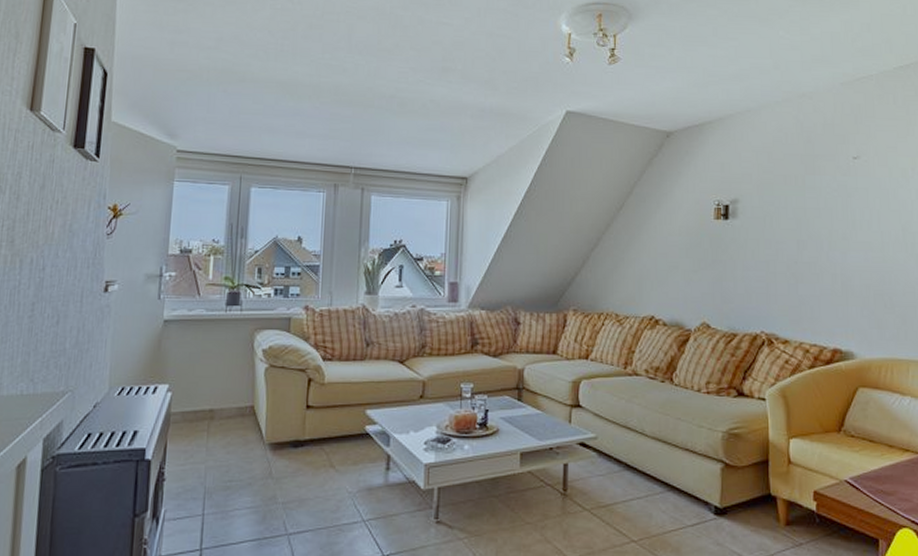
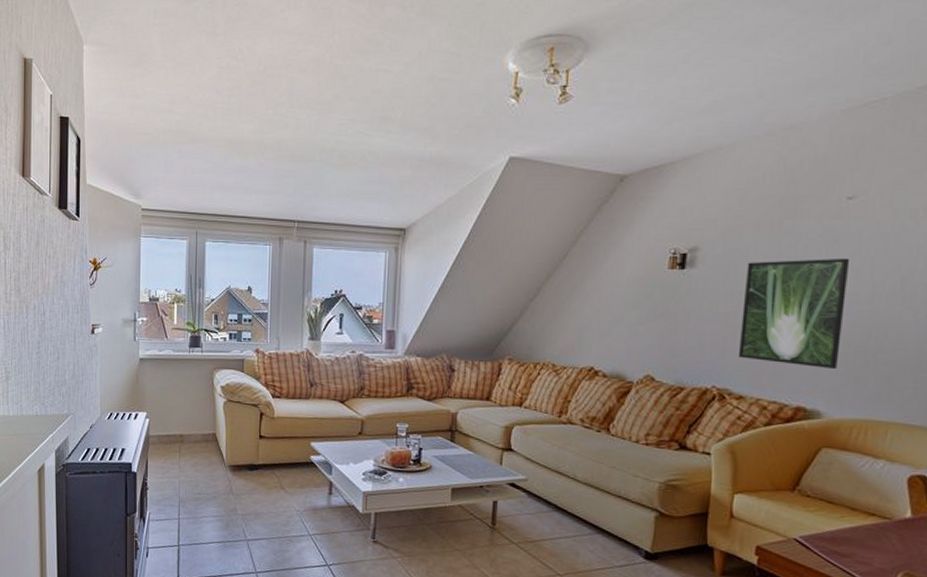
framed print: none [780,210,863,312] -> present [737,258,850,370]

